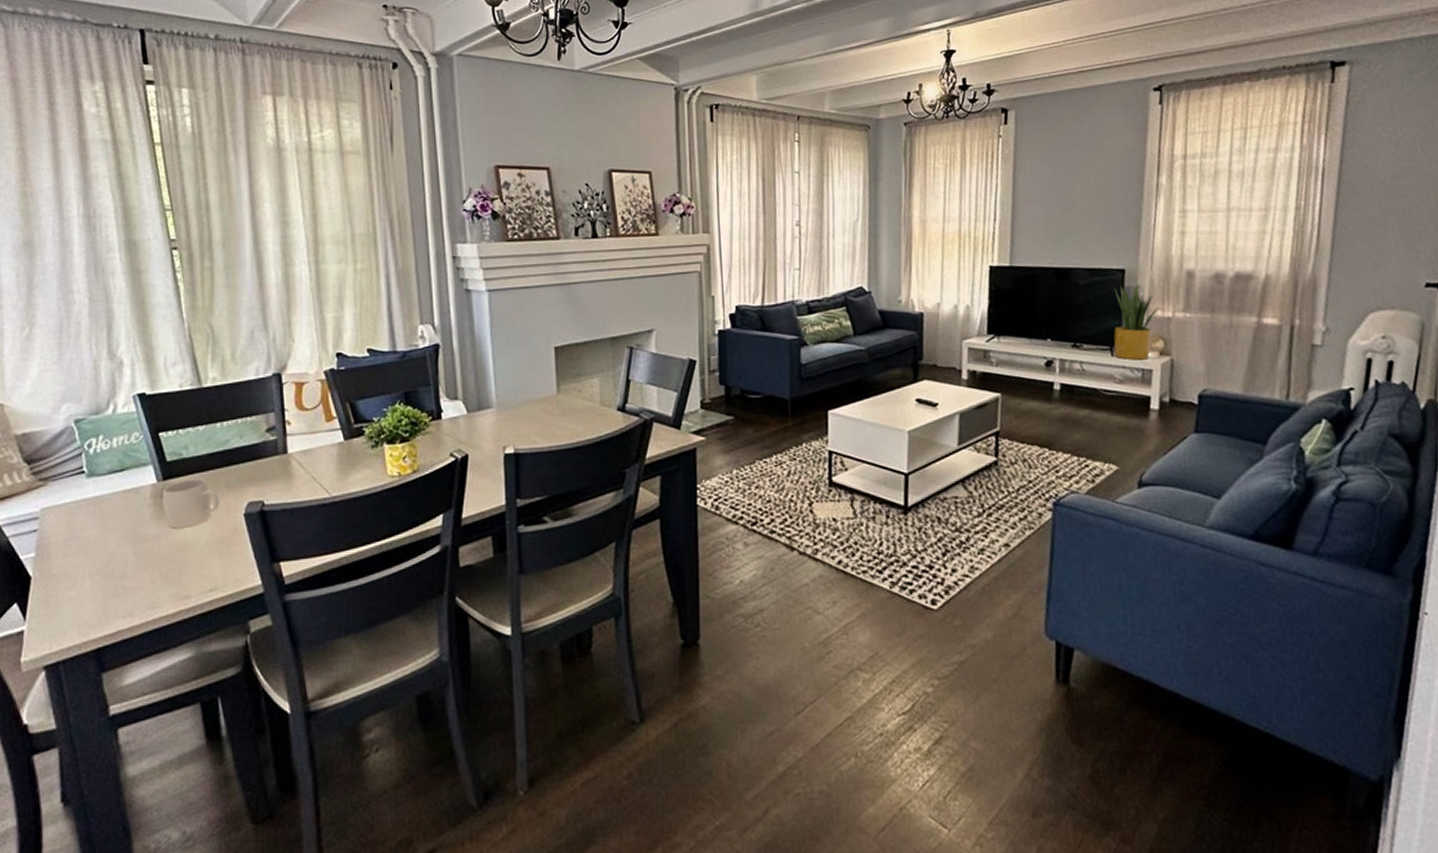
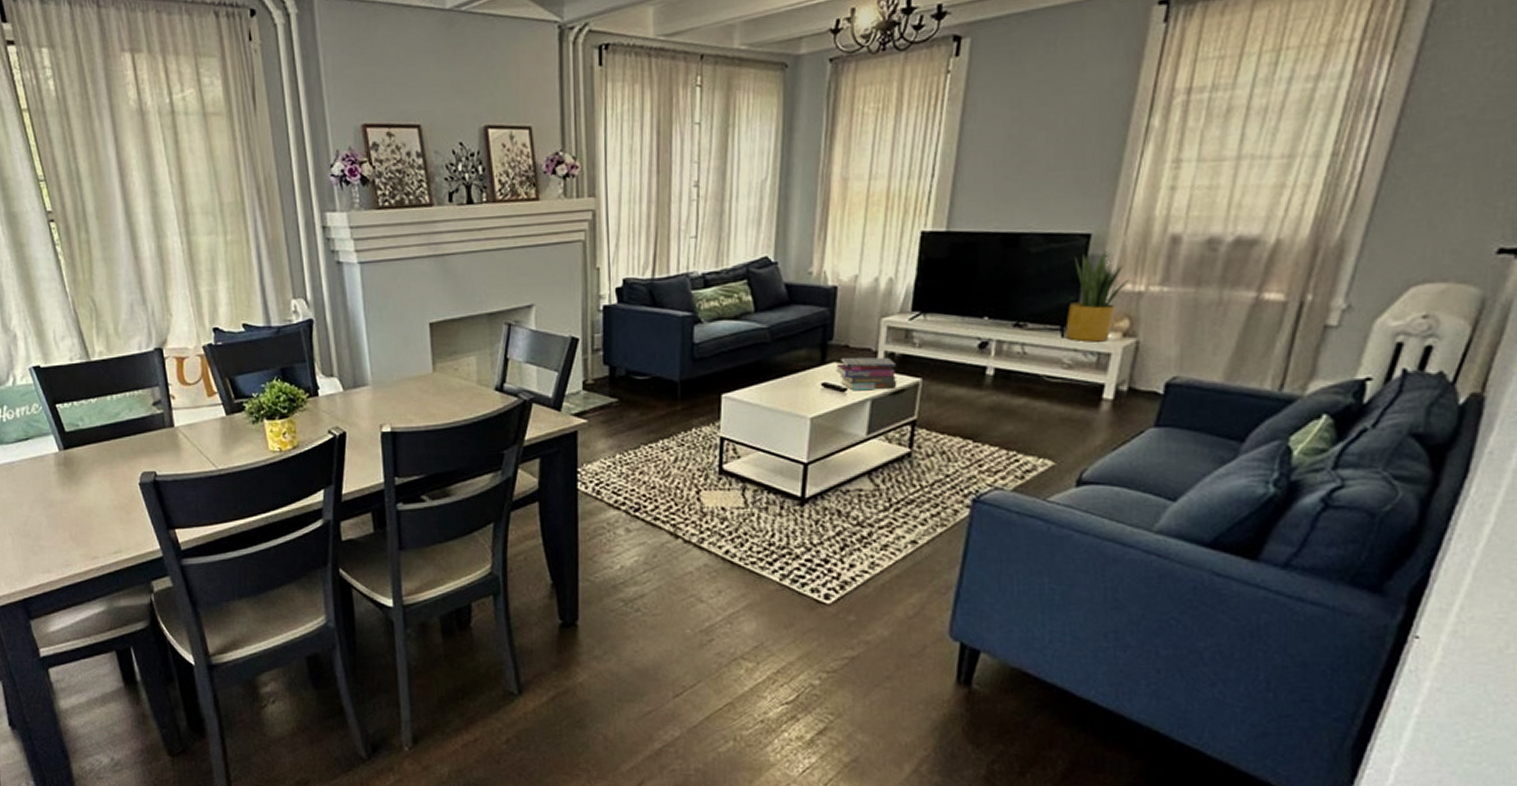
mug: present [162,478,219,529] -> none [64,448,116,495]
books: none [927,375,980,406] -> present [836,357,897,391]

